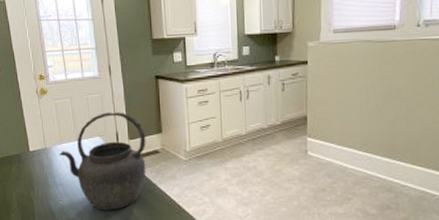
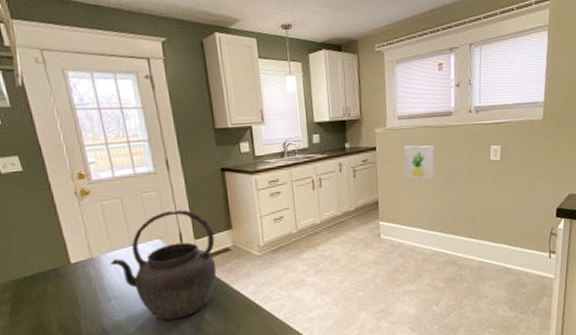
wall art: none [336,60,374,97] -> present [403,145,435,180]

